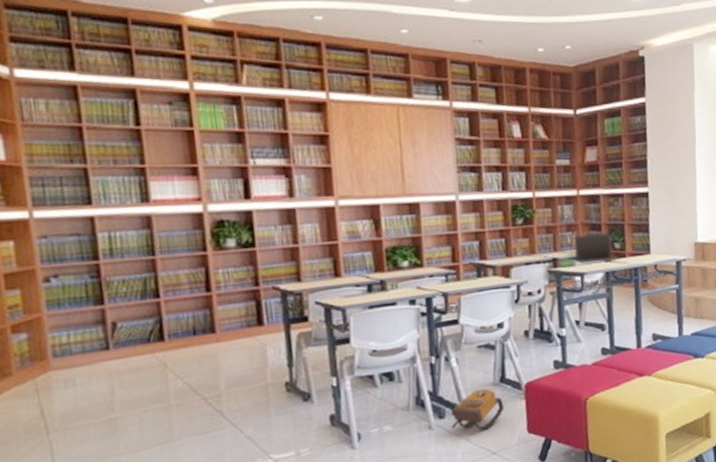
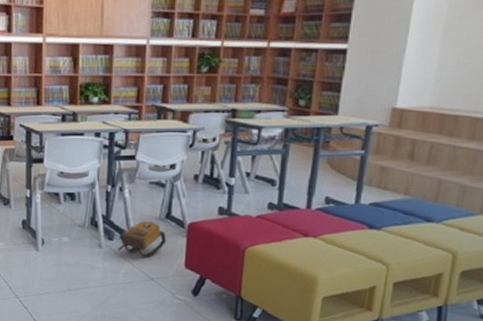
laptop computer: present [574,232,618,264] -> none [256,87,301,118]

